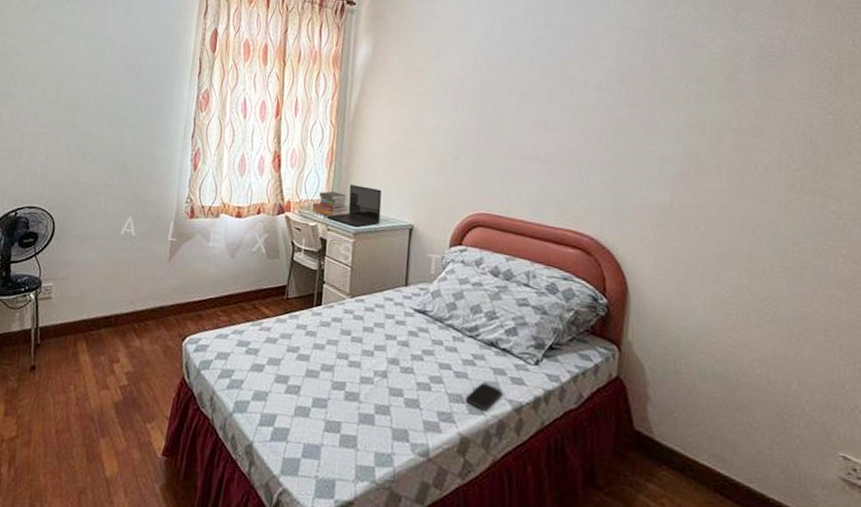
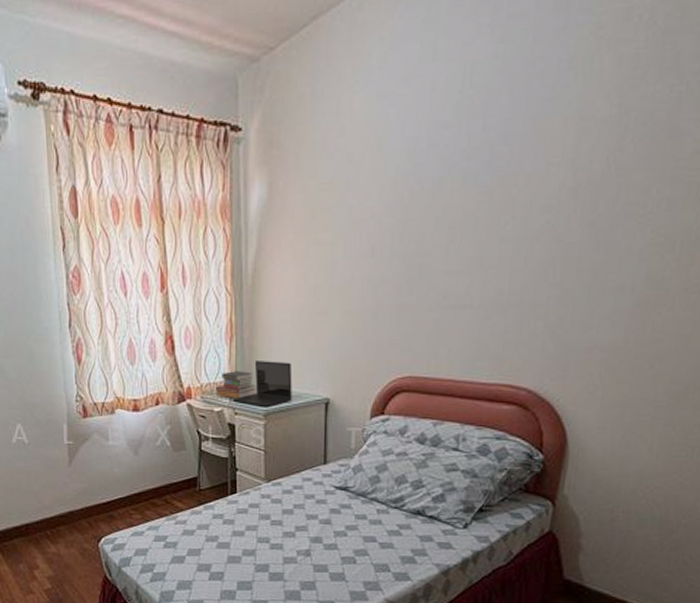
smartphone: present [465,381,503,411] -> none [391,549,430,576]

